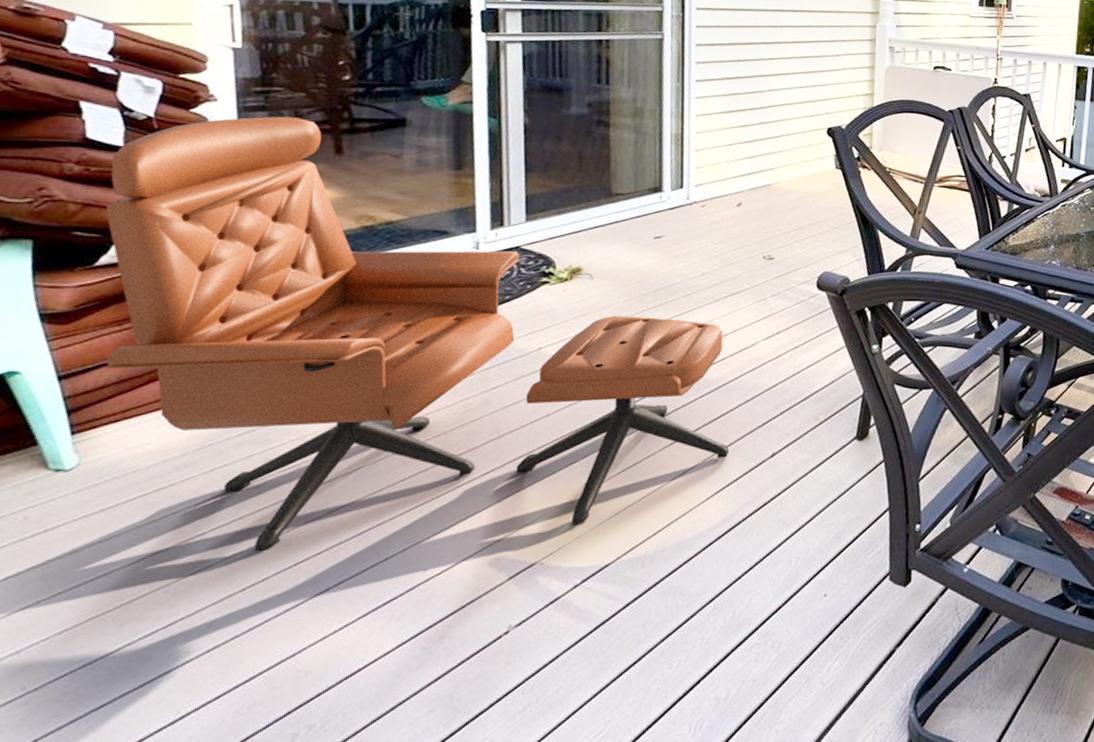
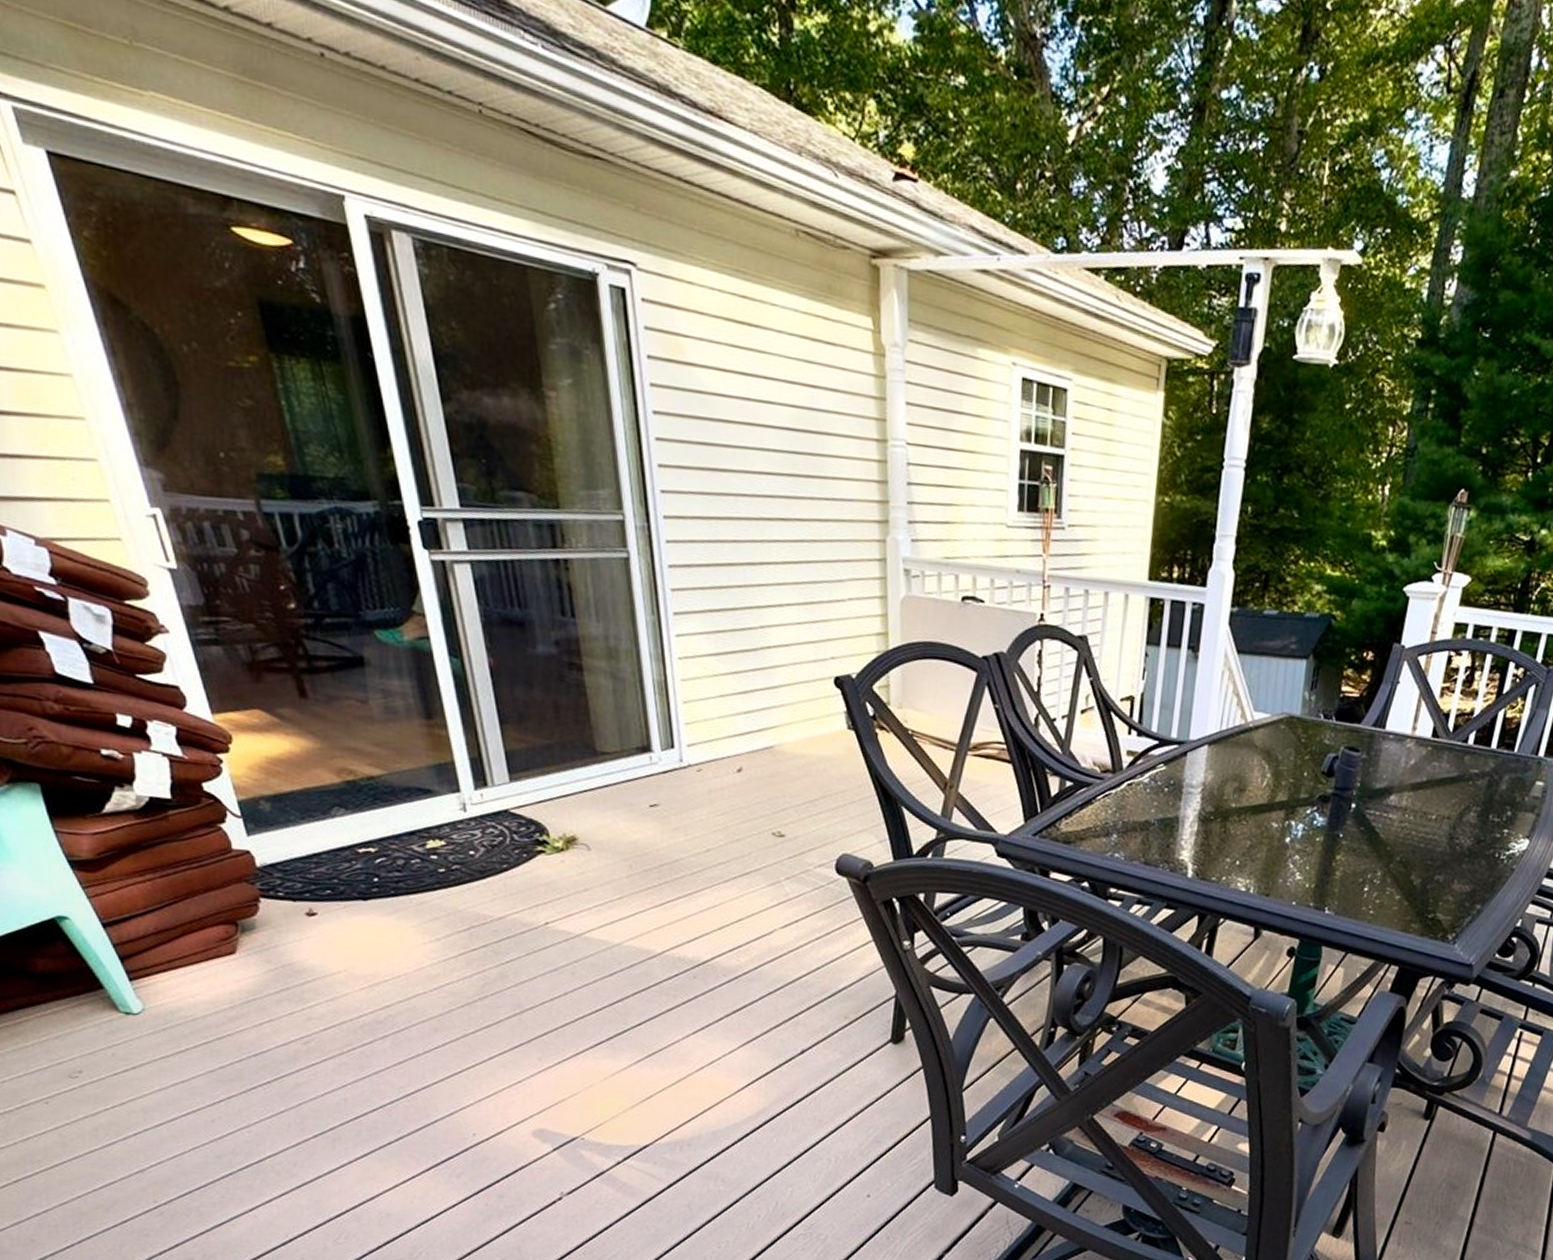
lounge chair: present [104,116,730,550] -> none [87,651,757,1105]

